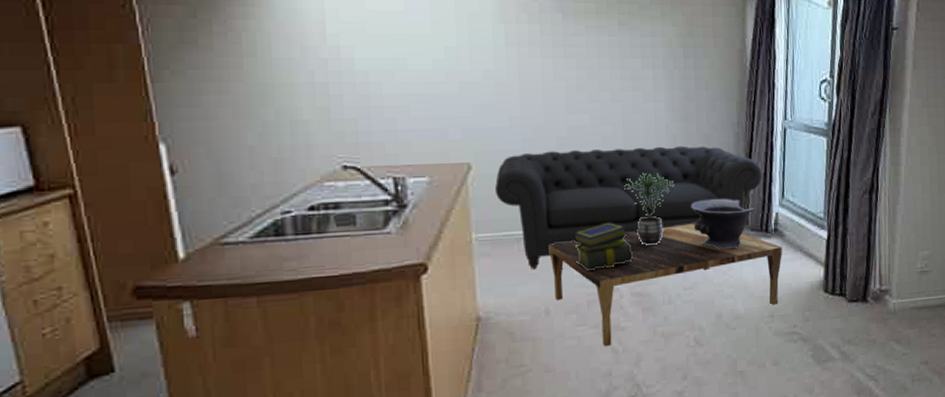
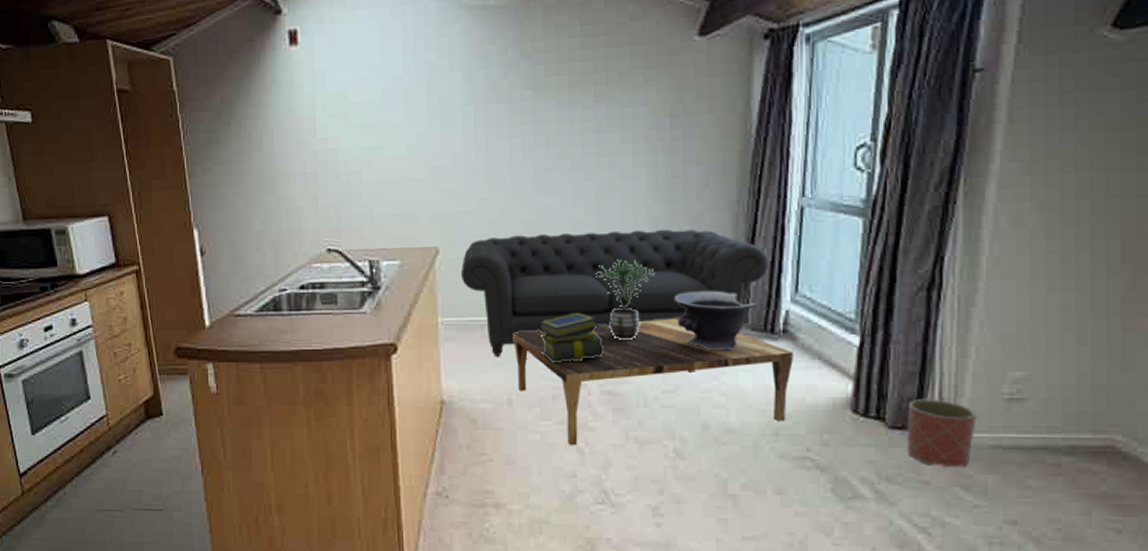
planter: none [860,276,902,328] -> present [907,399,977,468]

